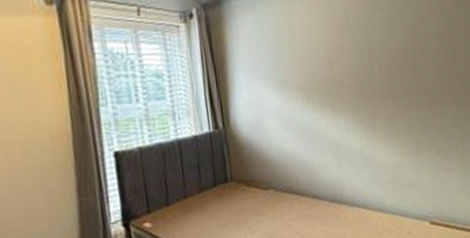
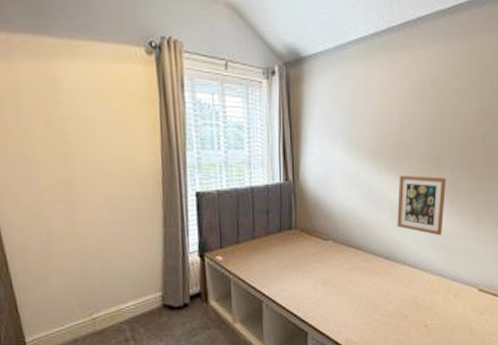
picture frame: none [334,109,386,171] -> present [397,175,446,236]

